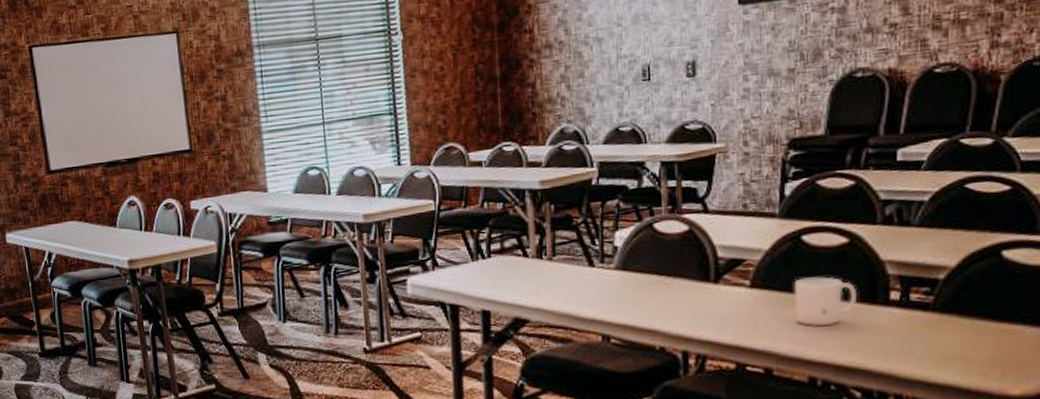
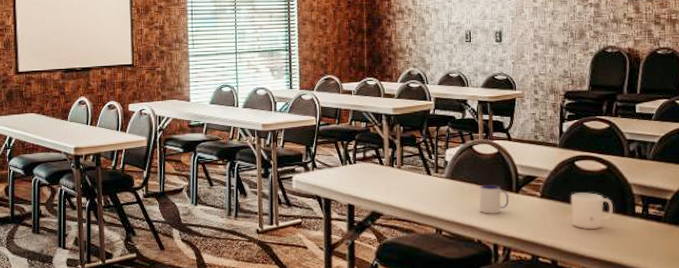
mug: none [662,274,705,313] -> present [479,185,510,214]

